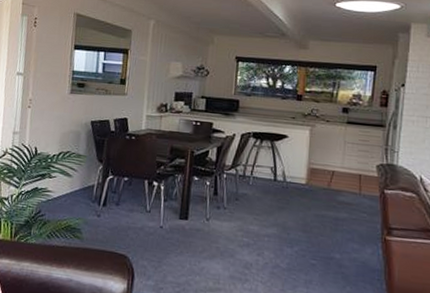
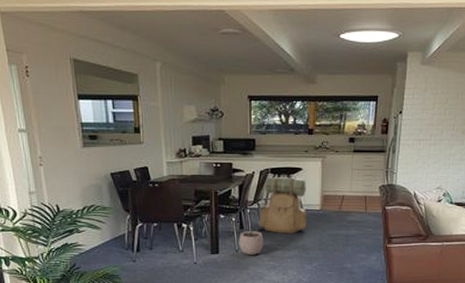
plant pot: none [210,192,239,228] -> present [239,225,264,256]
backpack: none [235,142,291,208] -> present [259,177,307,234]

